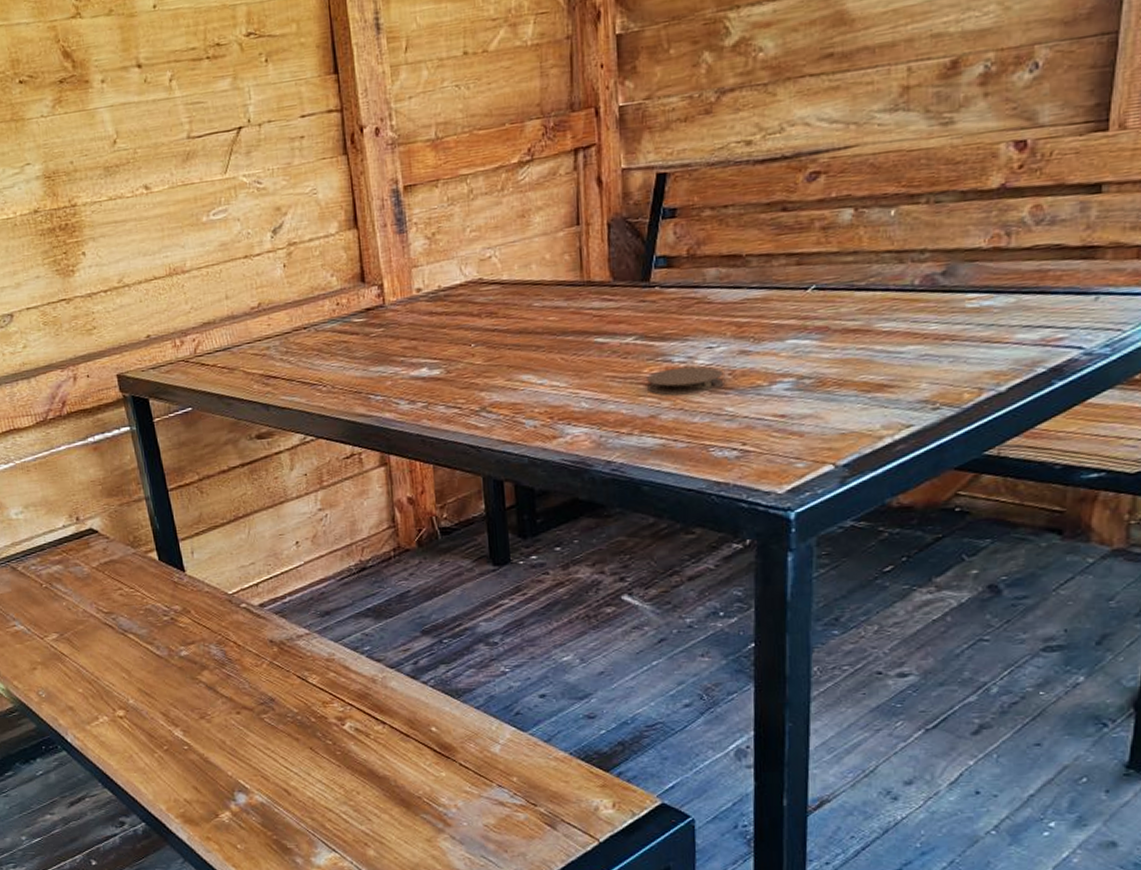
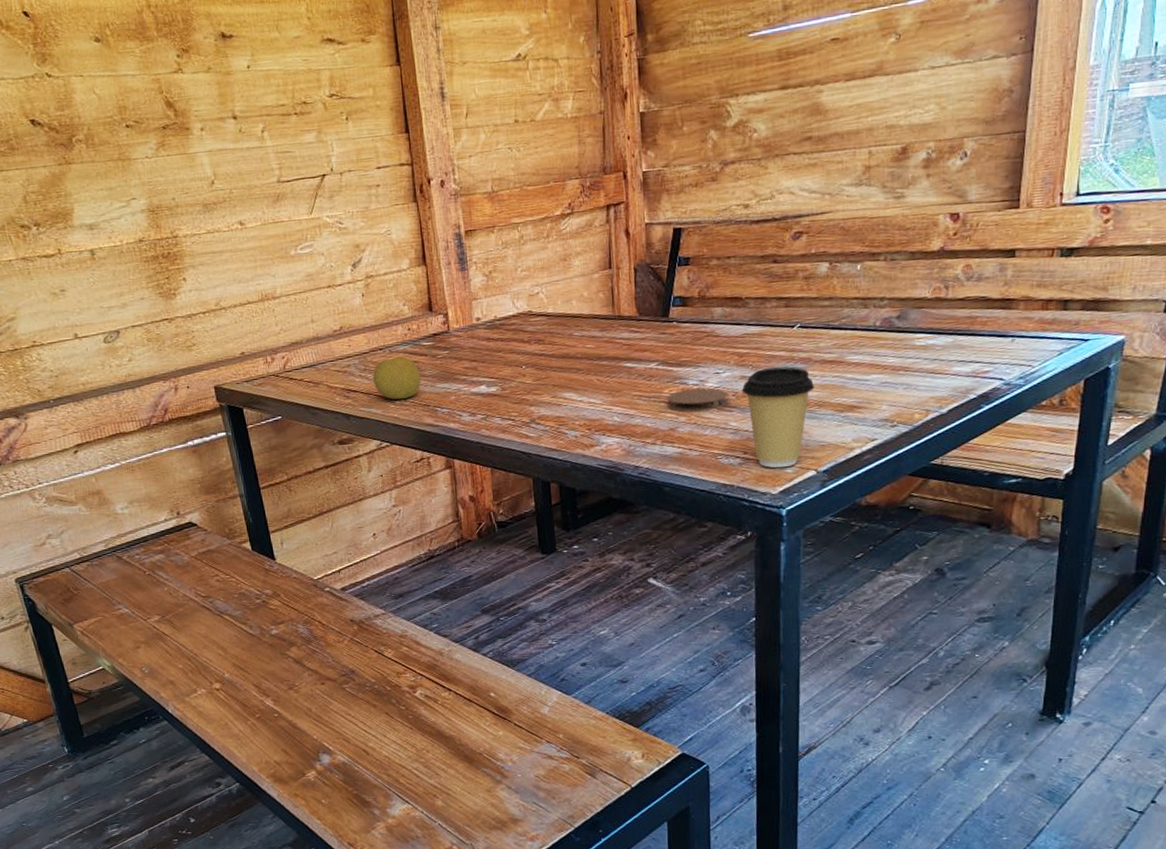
fruit: none [295,336,352,387] -> present [372,356,421,400]
coffee cup: none [740,337,834,462] -> present [741,366,815,468]

